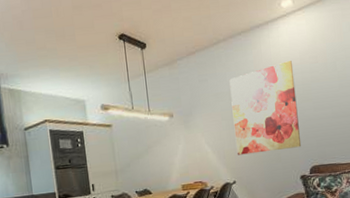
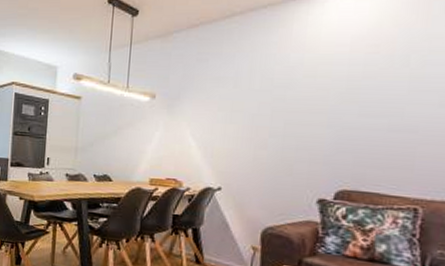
wall art: present [229,61,302,155] -> none [230,47,337,162]

